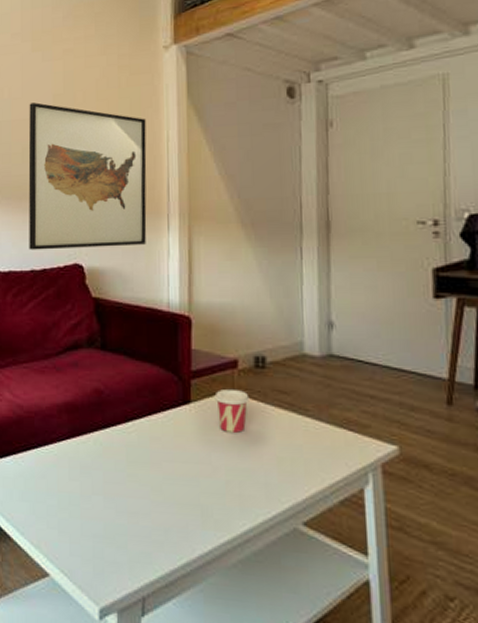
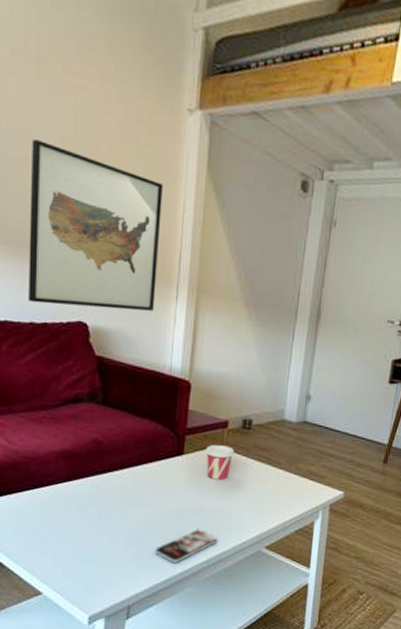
smartphone: none [168,495,241,543] -> present [155,528,217,564]

